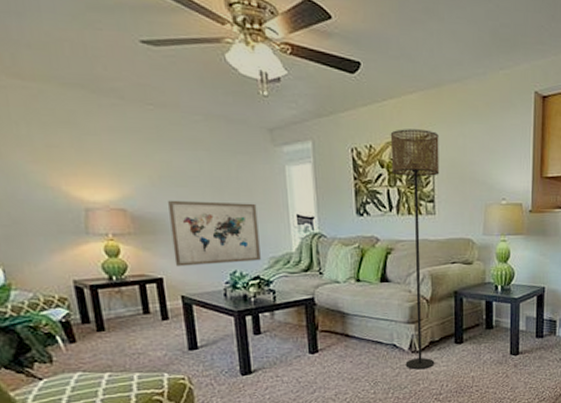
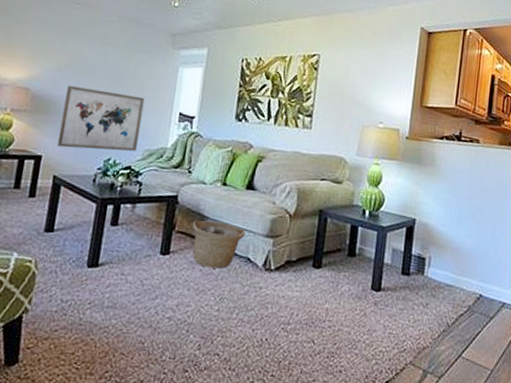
basket: none [334,316,388,359] -> present [192,220,246,269]
floor lamp: present [390,129,440,370] -> none [256,47,325,292]

